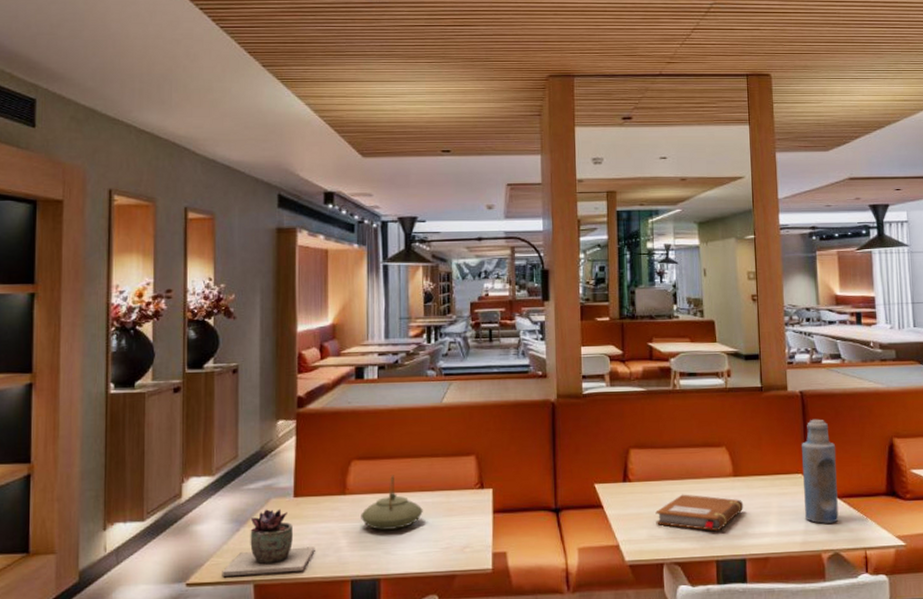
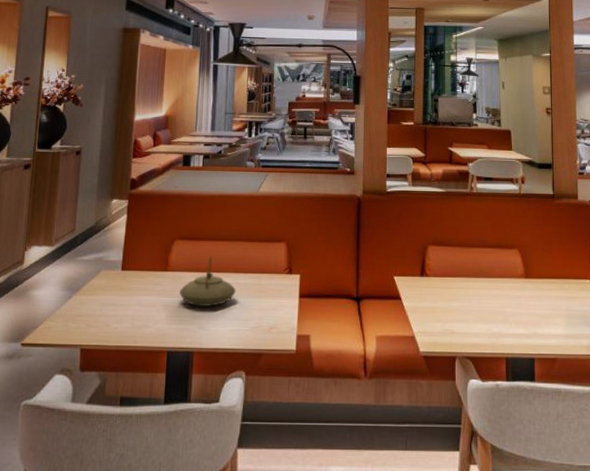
succulent plant: present [222,508,315,576] -> none [53,280,137,340]
notebook: present [655,494,744,531] -> none [450,291,534,330]

